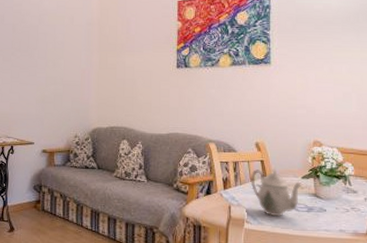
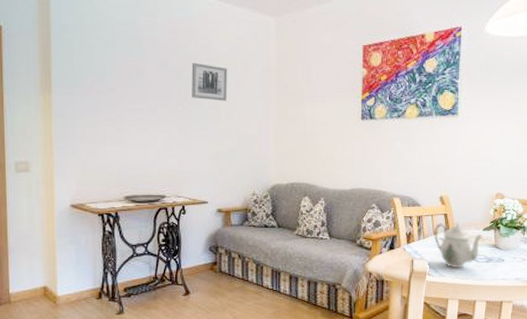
wall art: none [24,18,56,52] -> present [191,63,228,101]

